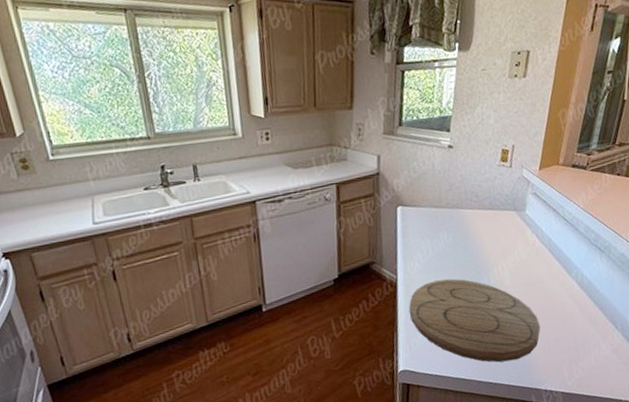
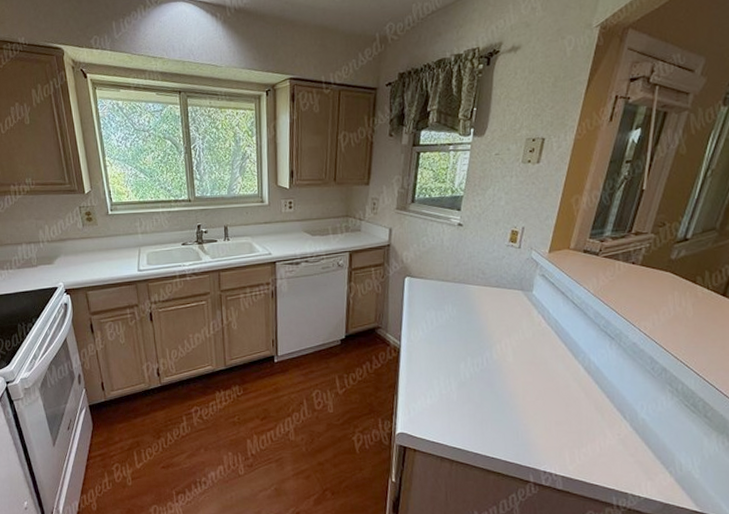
cutting board: present [409,279,541,363] -> none [410,350,543,437]

